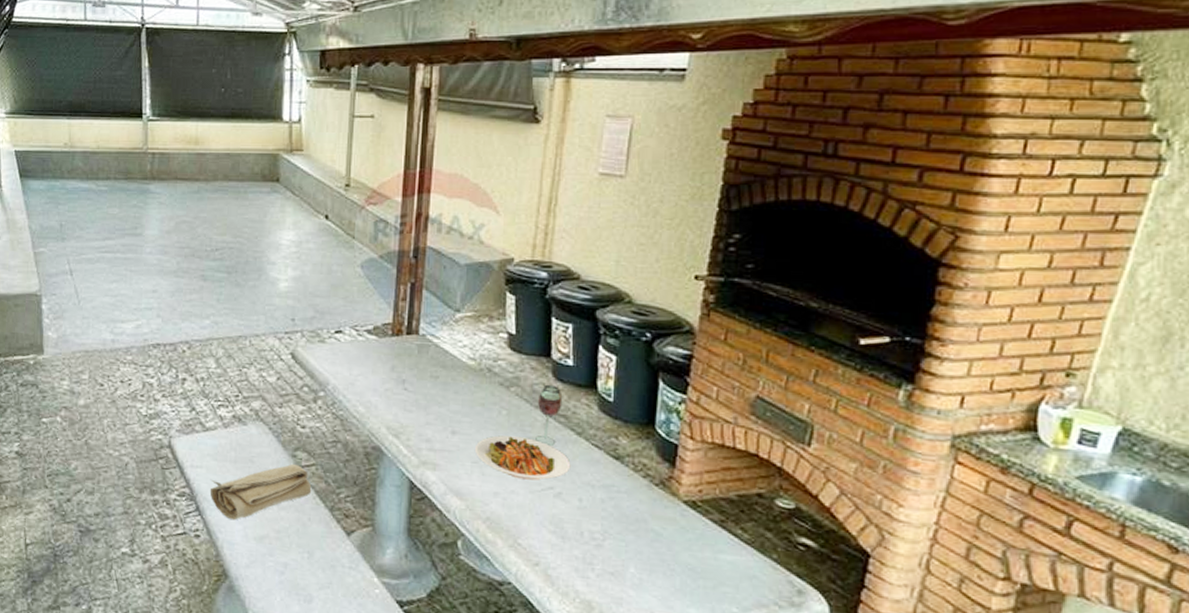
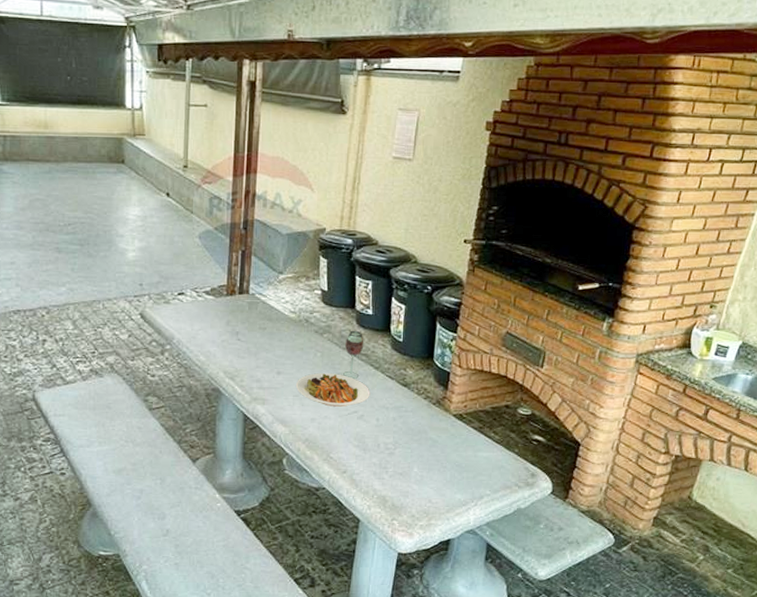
towel: present [209,463,312,521] -> none [72,407,162,458]

